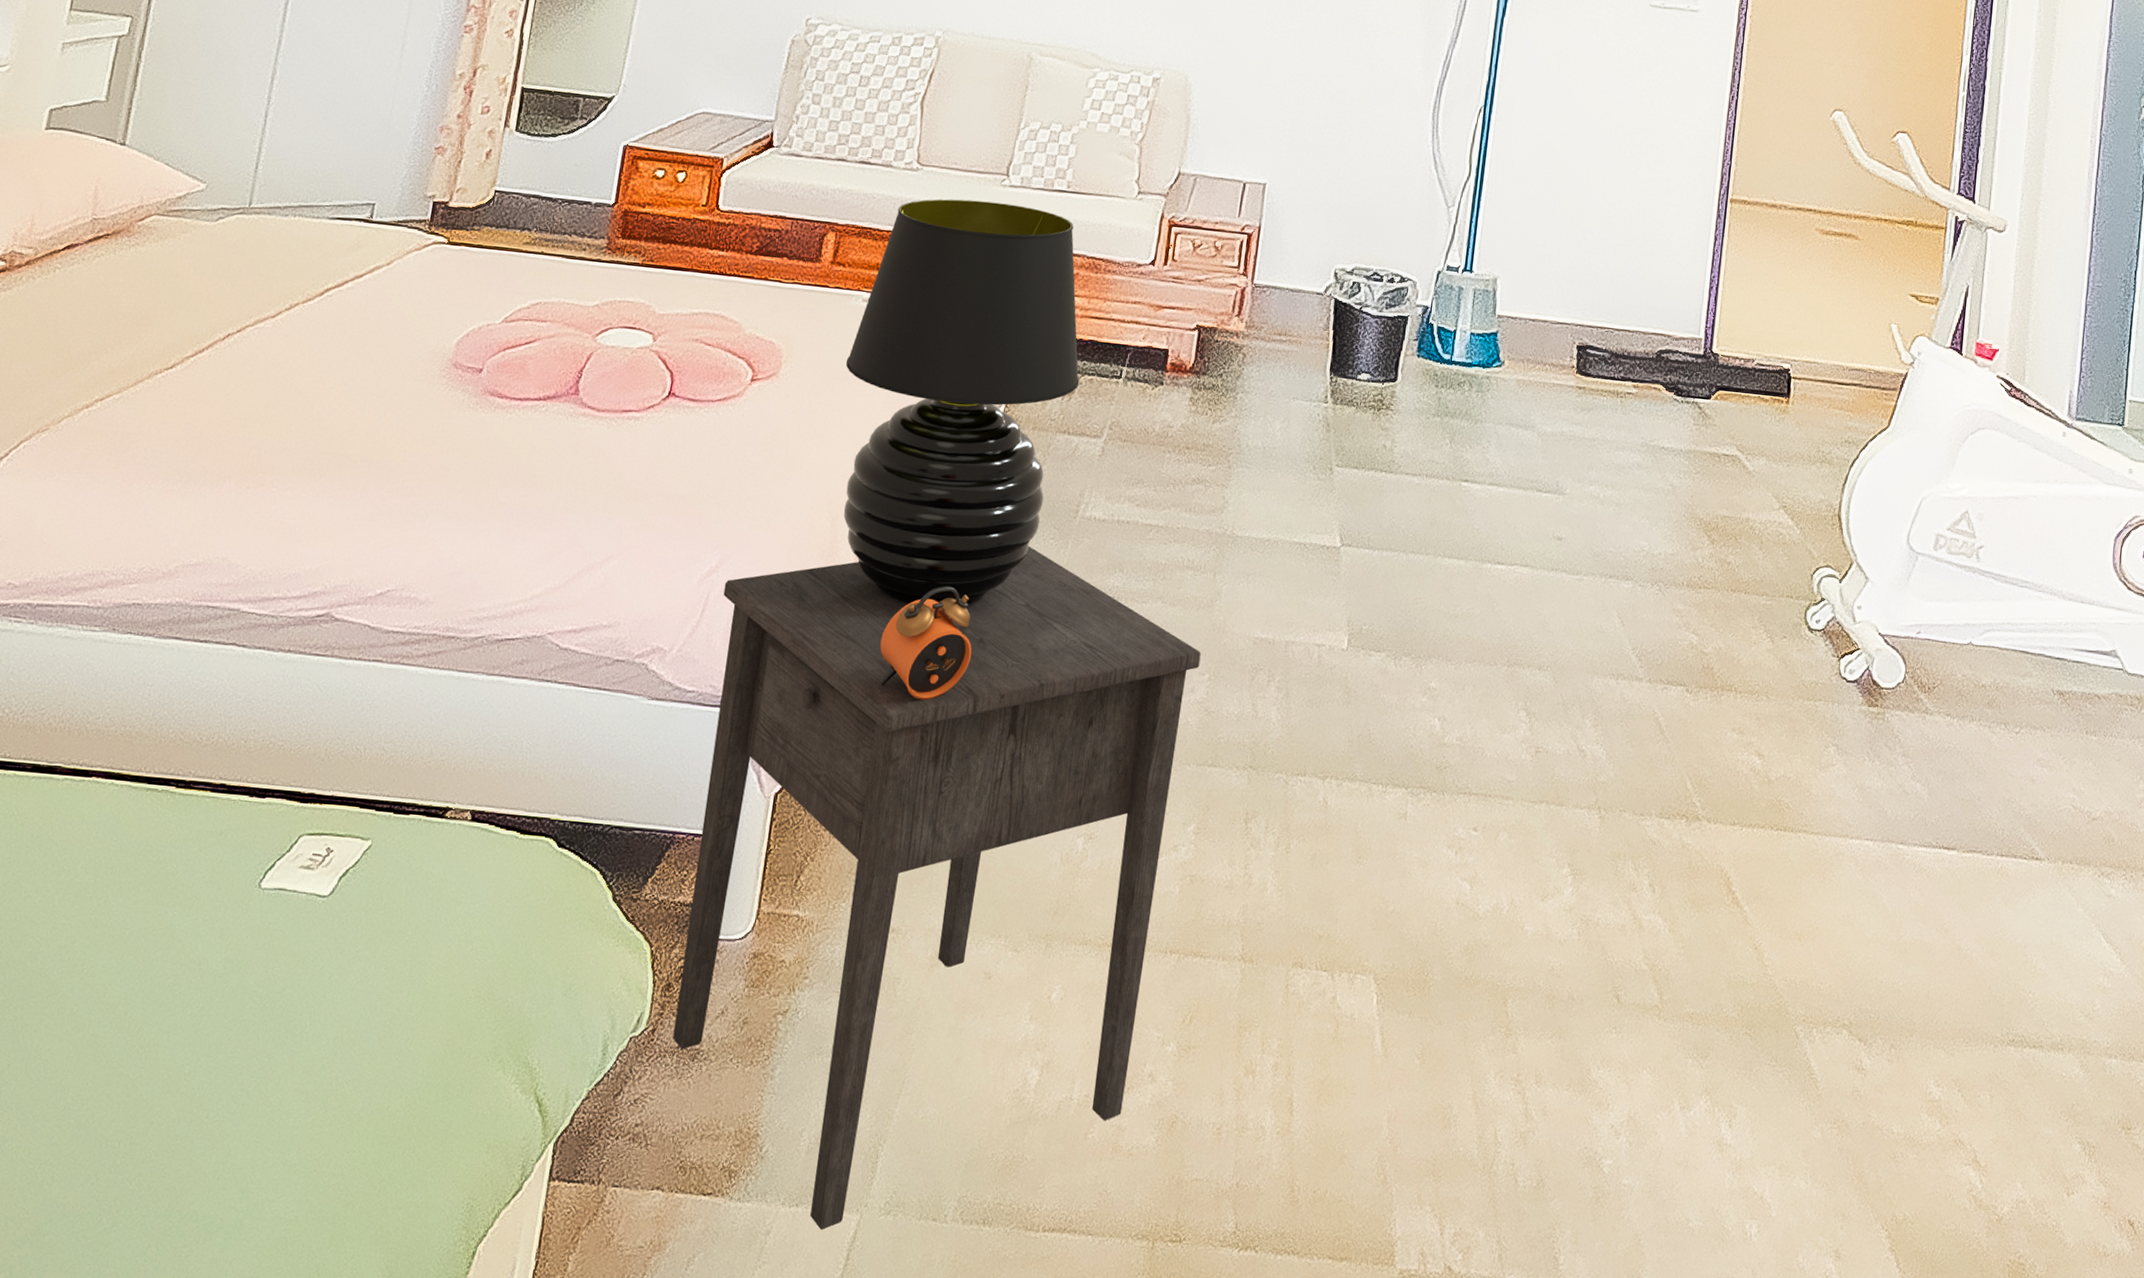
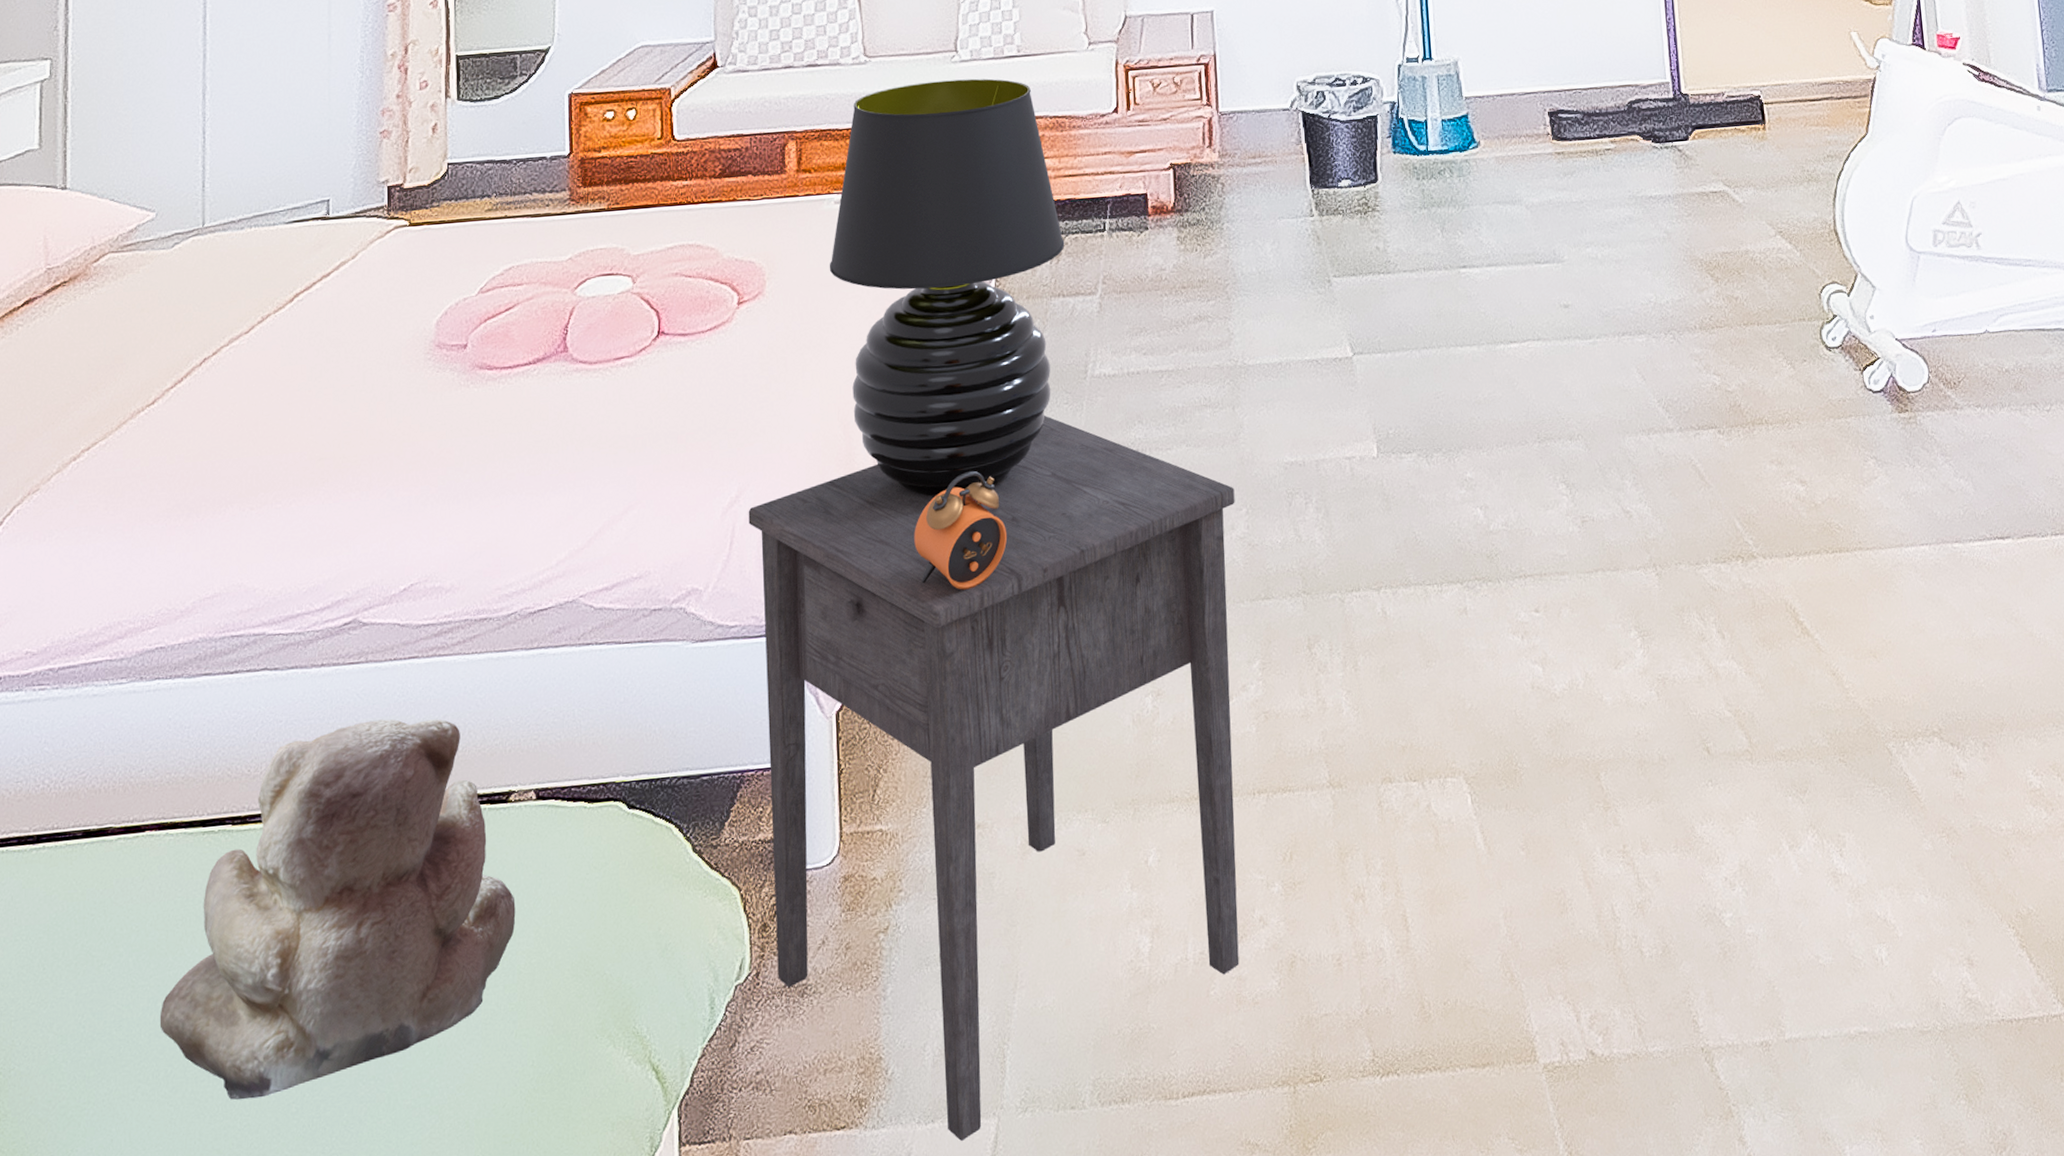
teddy bear: none [73,713,434,1054] -> present [159,719,516,1100]

